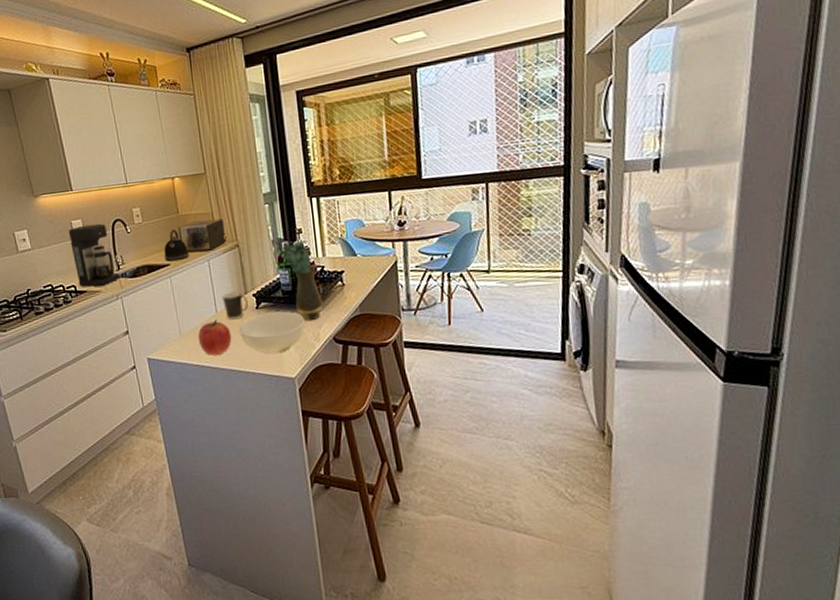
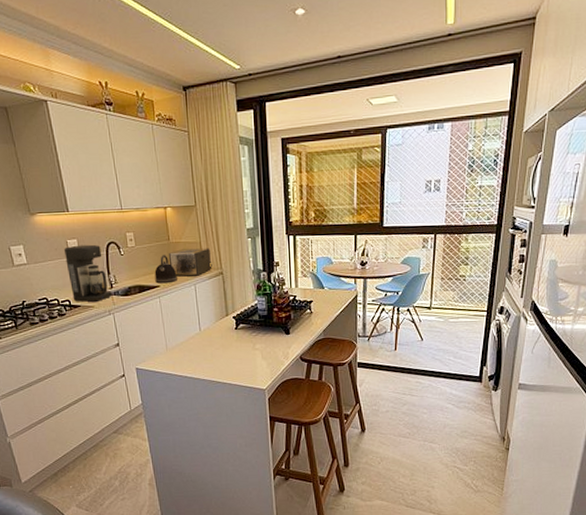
fruit: present [197,320,232,355] -> none [182,337,213,368]
mug: present [222,291,248,320] -> none [205,313,228,338]
bowl: present [238,311,305,355] -> none [218,332,277,369]
vase: present [282,238,323,320] -> none [260,270,293,341]

